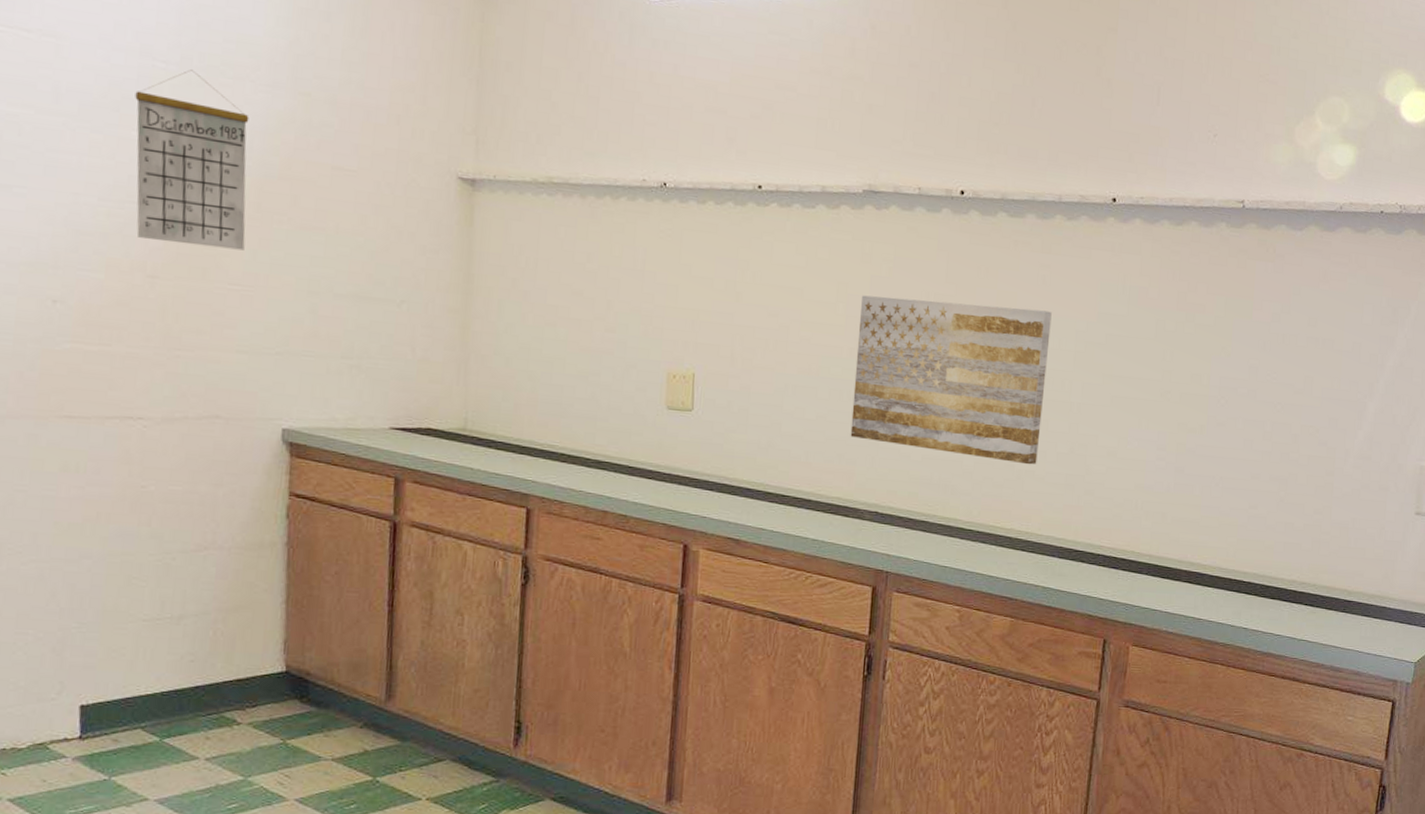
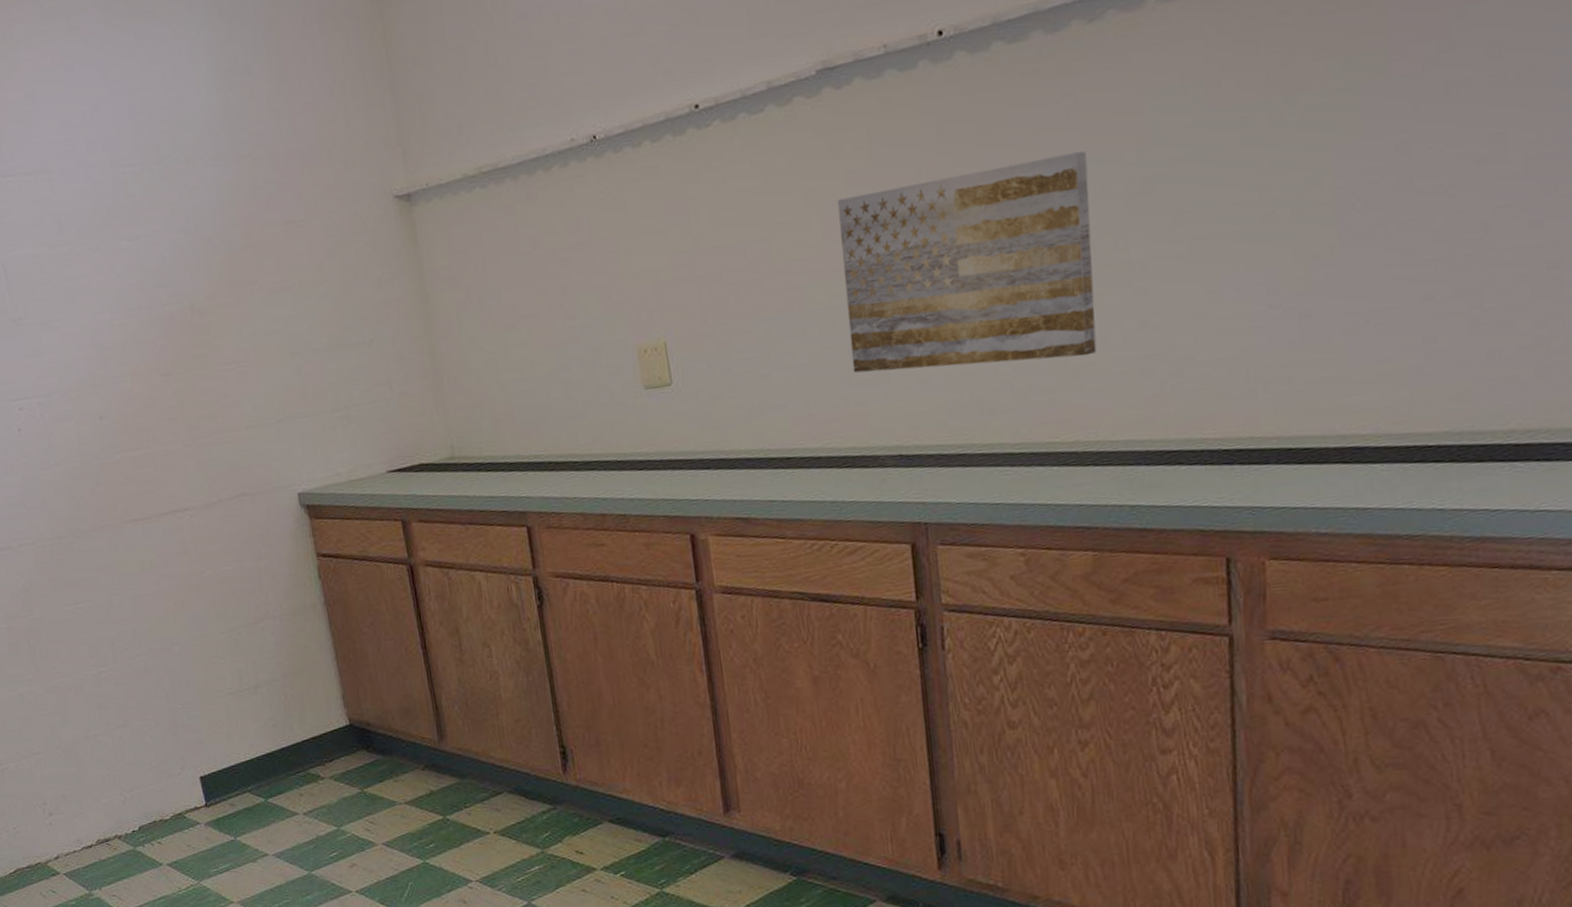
calendar: present [135,69,250,251] -> none [115,165,231,341]

